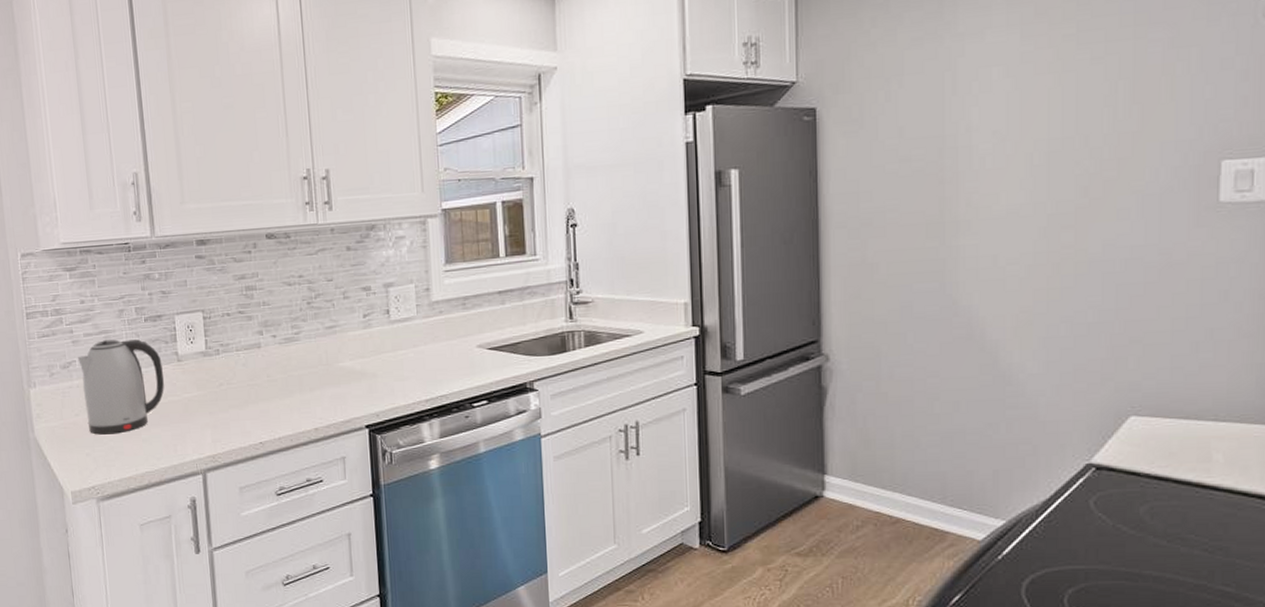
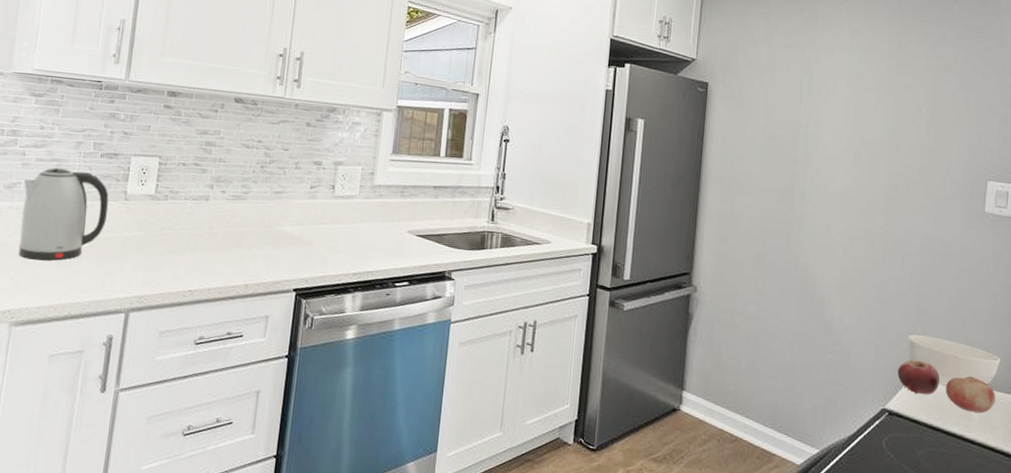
fruit: none [1105,400,1166,441] -> present [897,360,940,396]
bowl: none [1116,369,1252,428] -> present [907,334,1001,387]
fruit: none [1174,410,1247,454] -> present [946,376,996,414]

